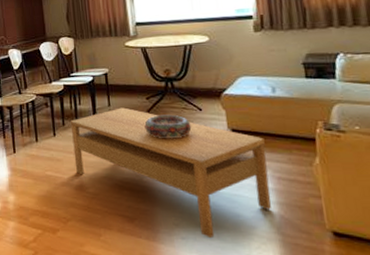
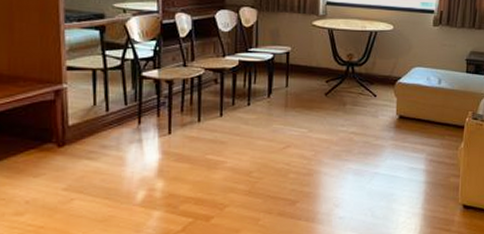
coffee table: present [70,107,272,239] -> none [240,89,425,217]
decorative bowl: present [144,114,192,139] -> none [320,99,365,123]

